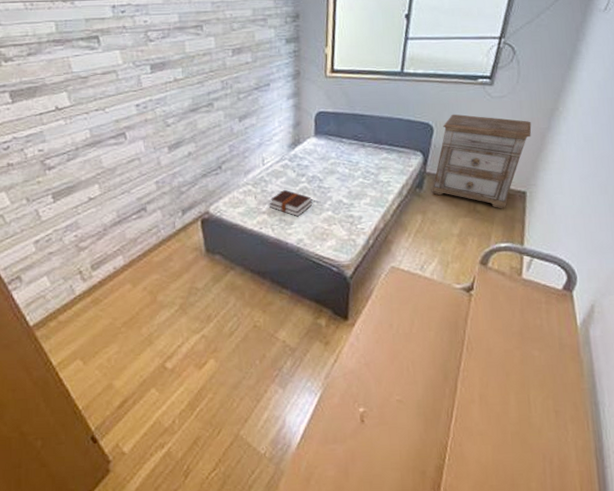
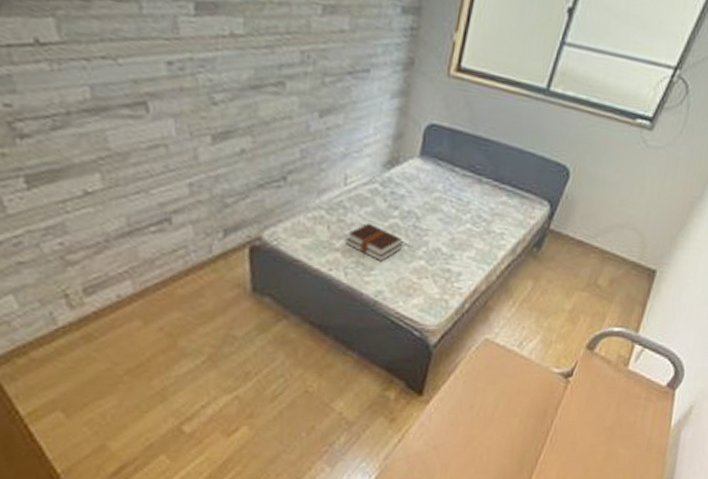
nightstand: present [431,114,532,209] -> none [550,159,683,287]

